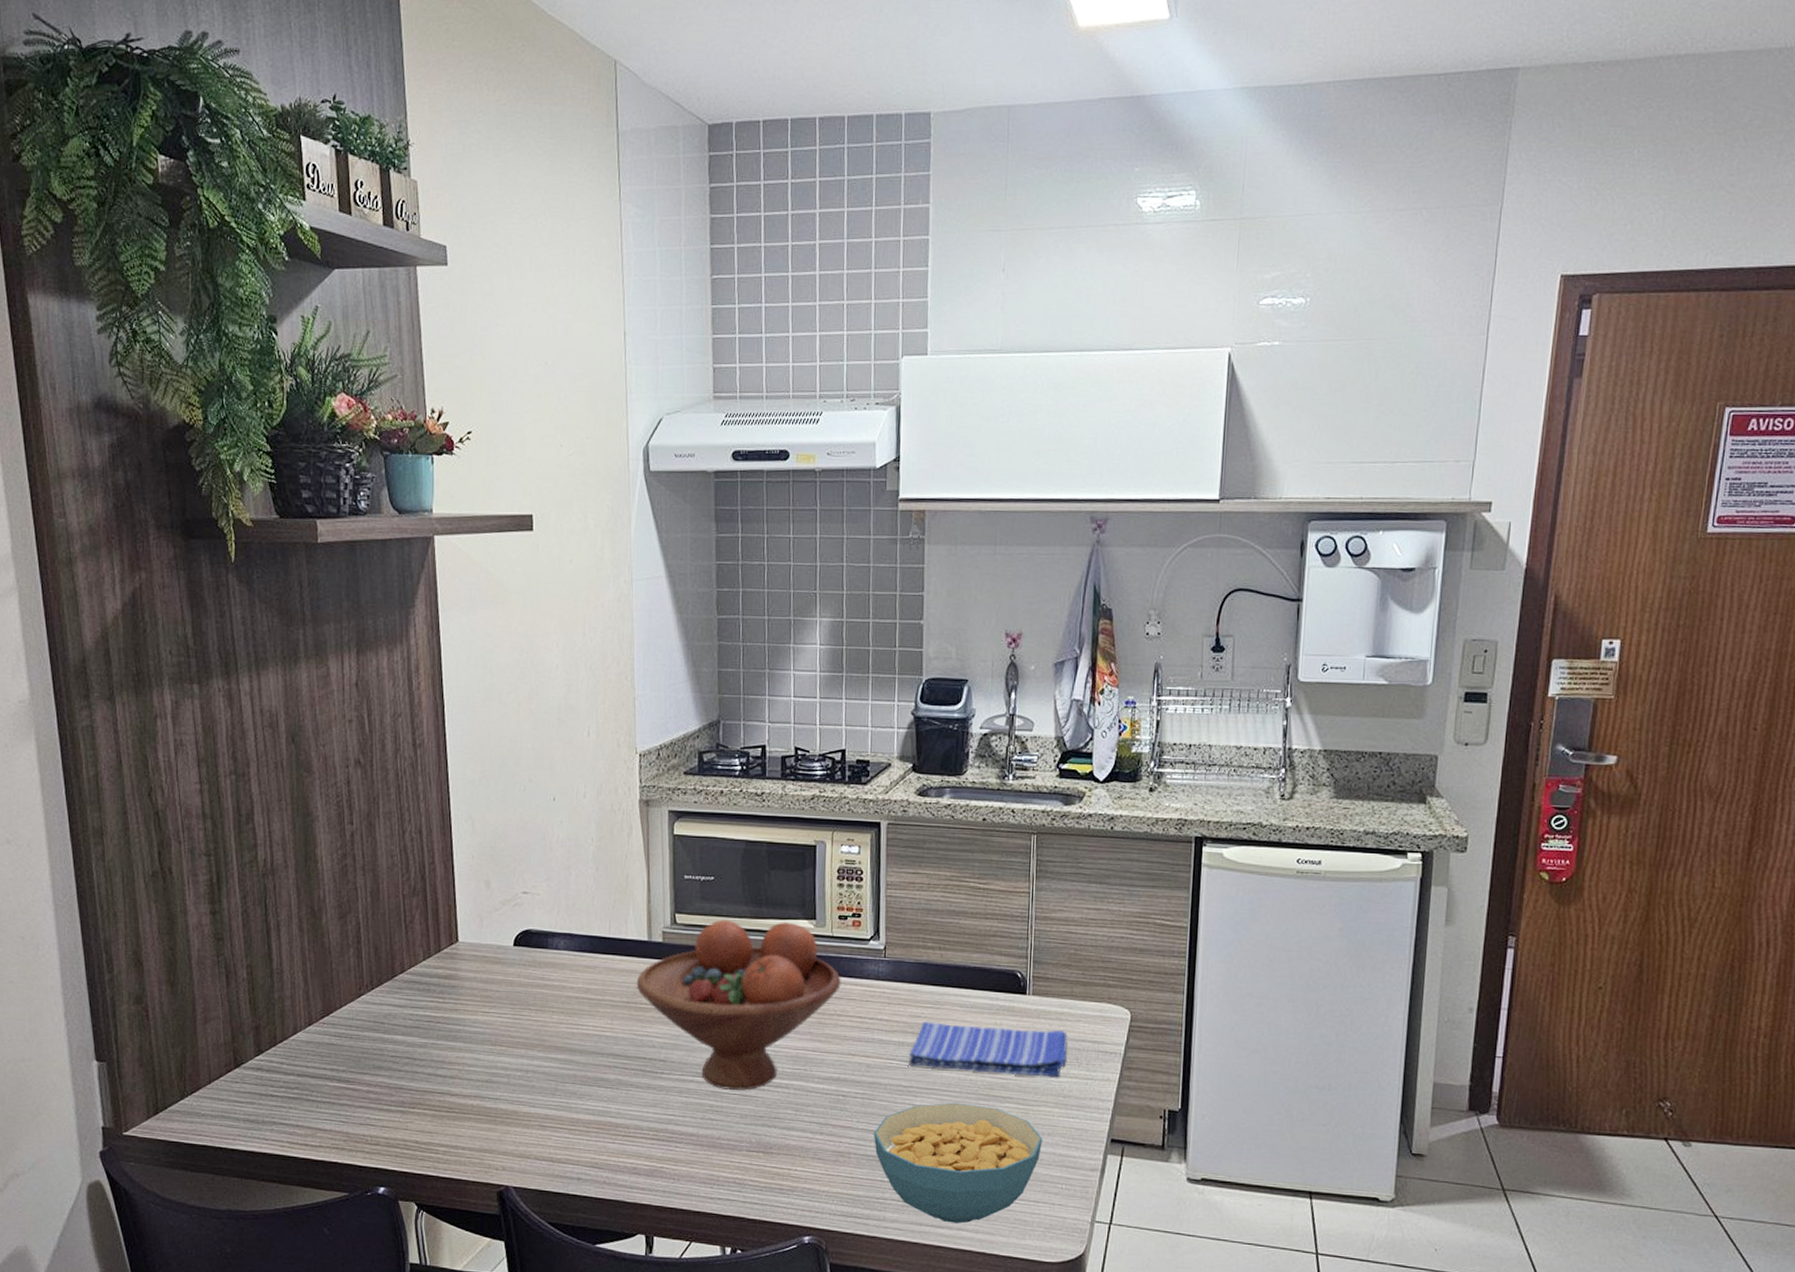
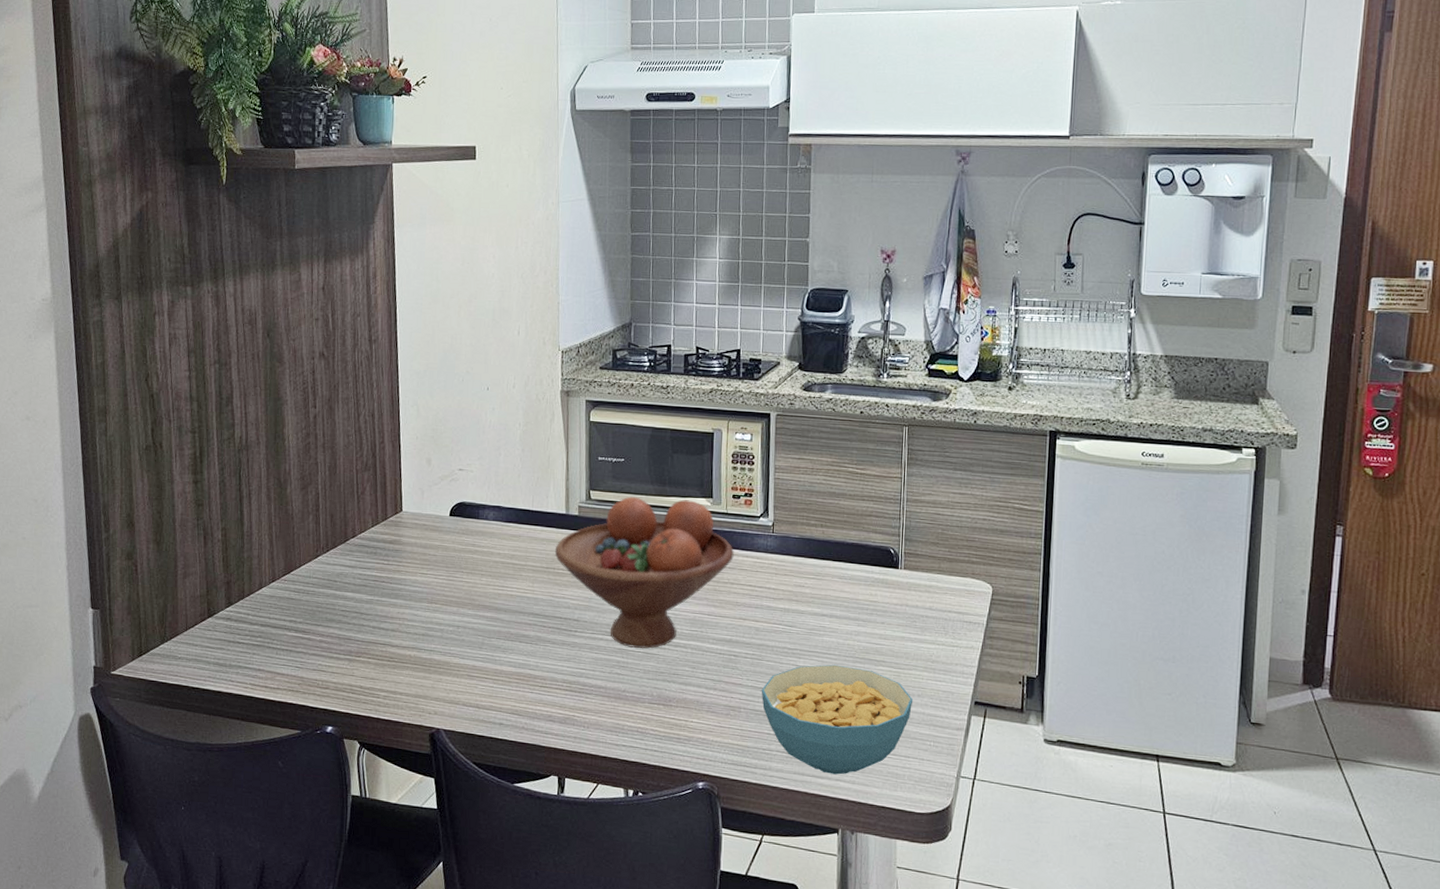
dish towel: present [909,1022,1068,1078] -> none [793,591,935,644]

